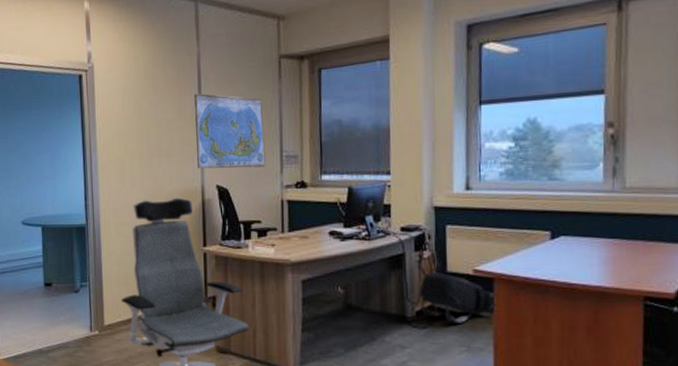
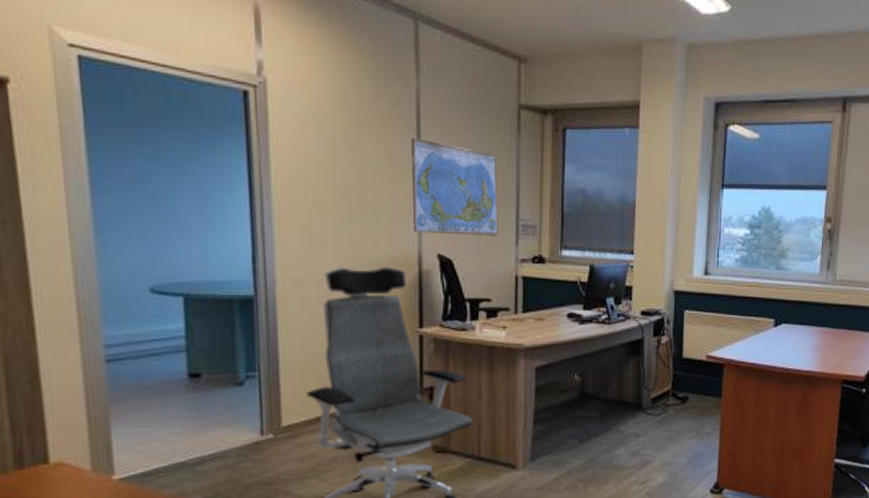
backpack: present [419,272,496,323] -> none [655,358,725,409]

